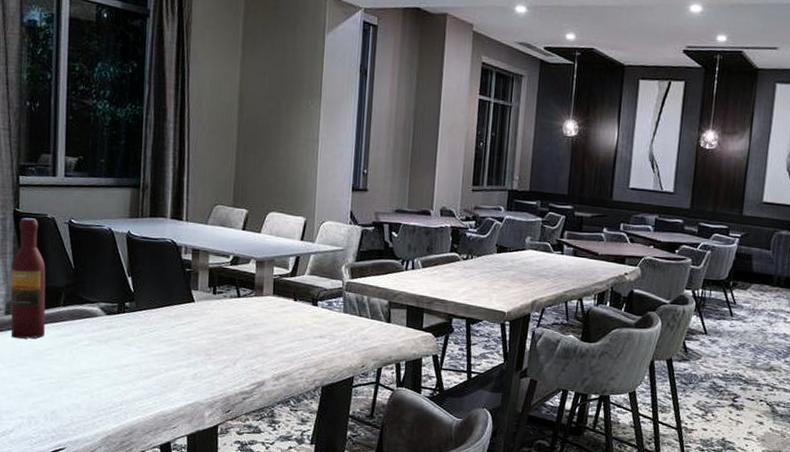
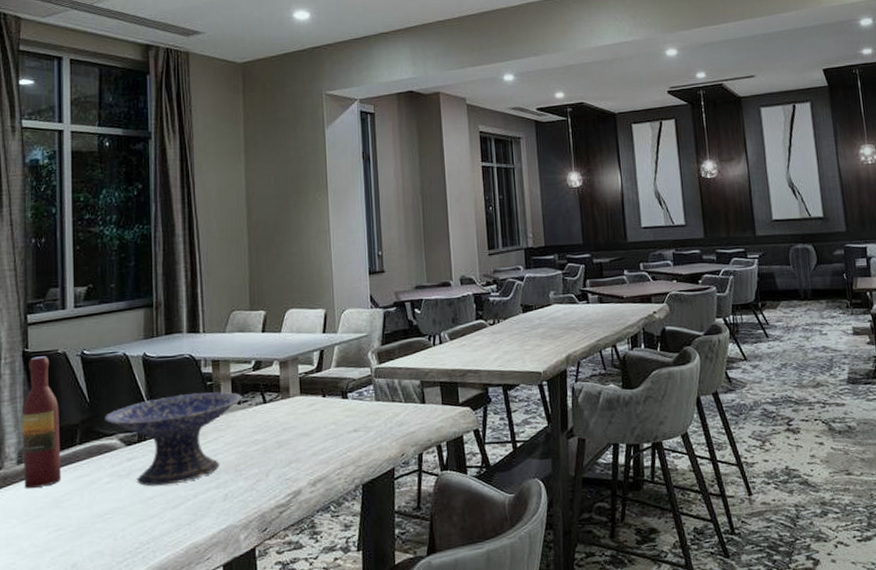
decorative bowl: none [88,275,218,357] -> present [105,392,242,486]

